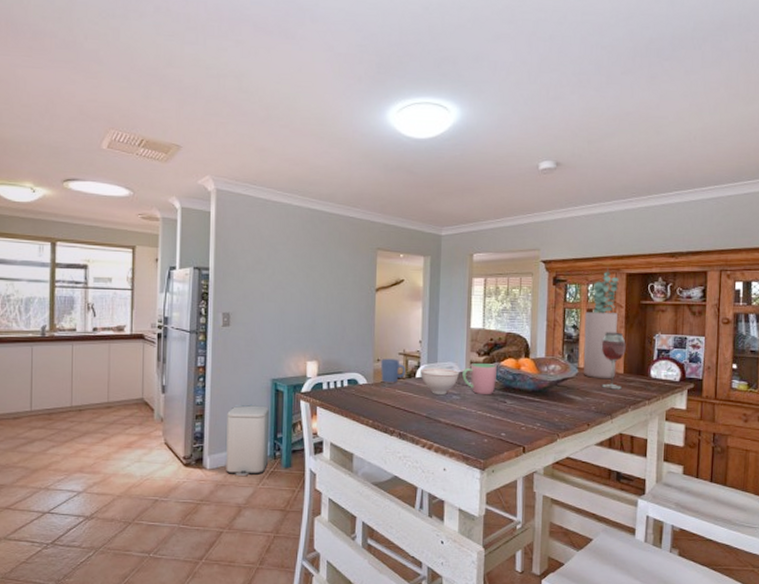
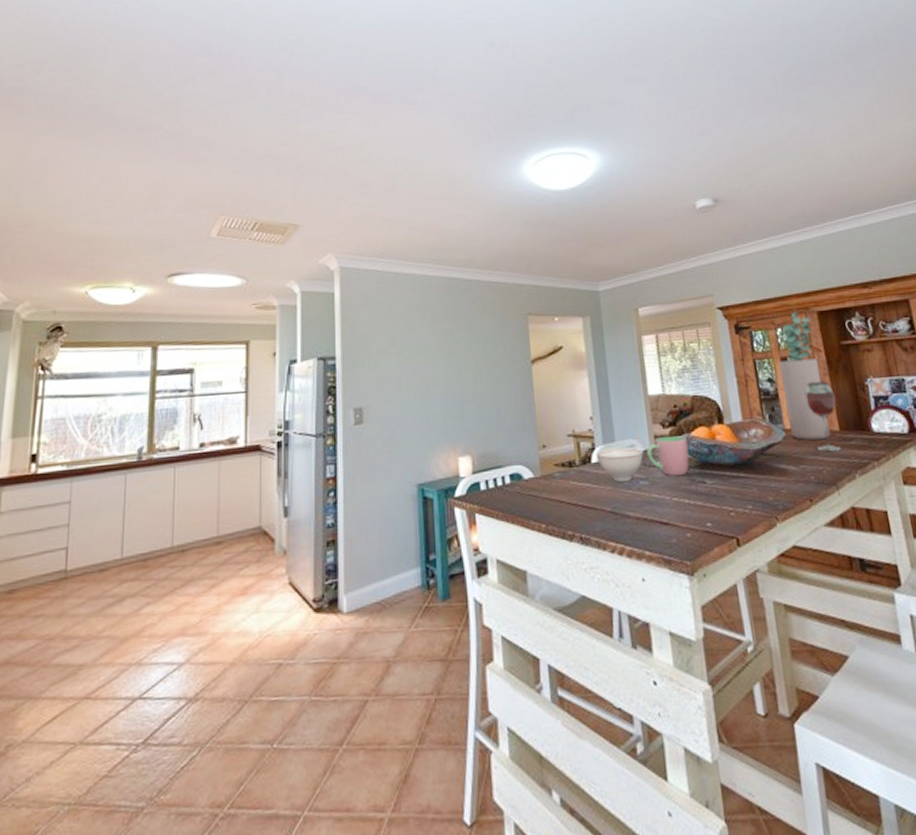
pedal bin: present [226,405,269,477] -> none [365,519,421,619]
mug: present [381,358,405,384] -> none [548,442,579,475]

